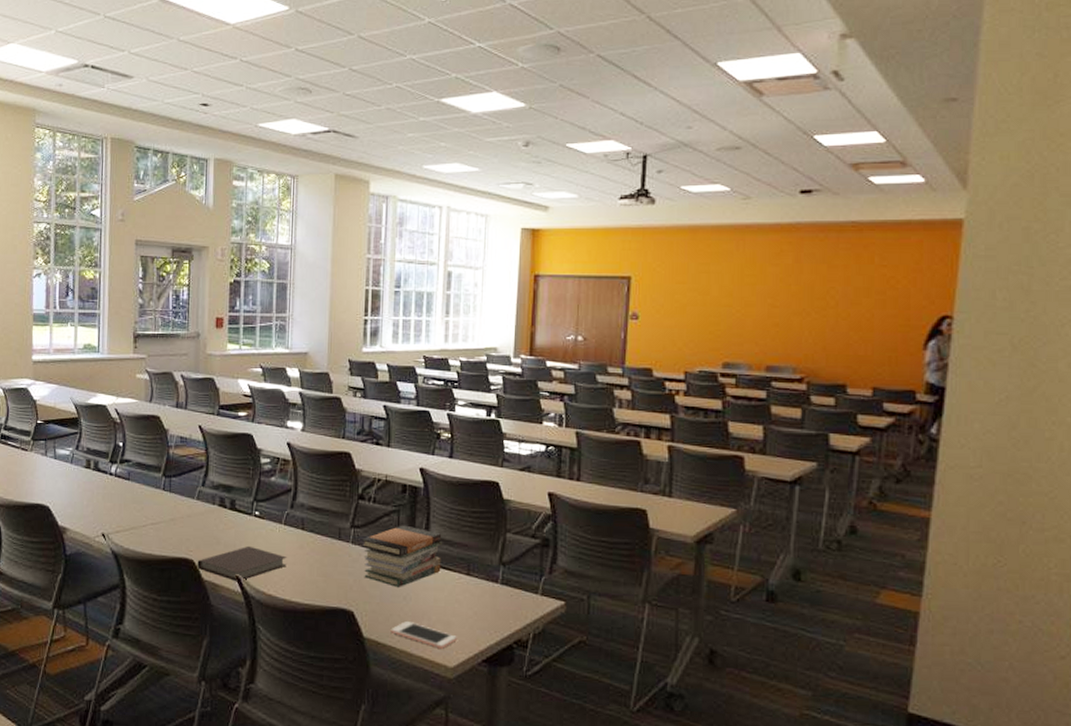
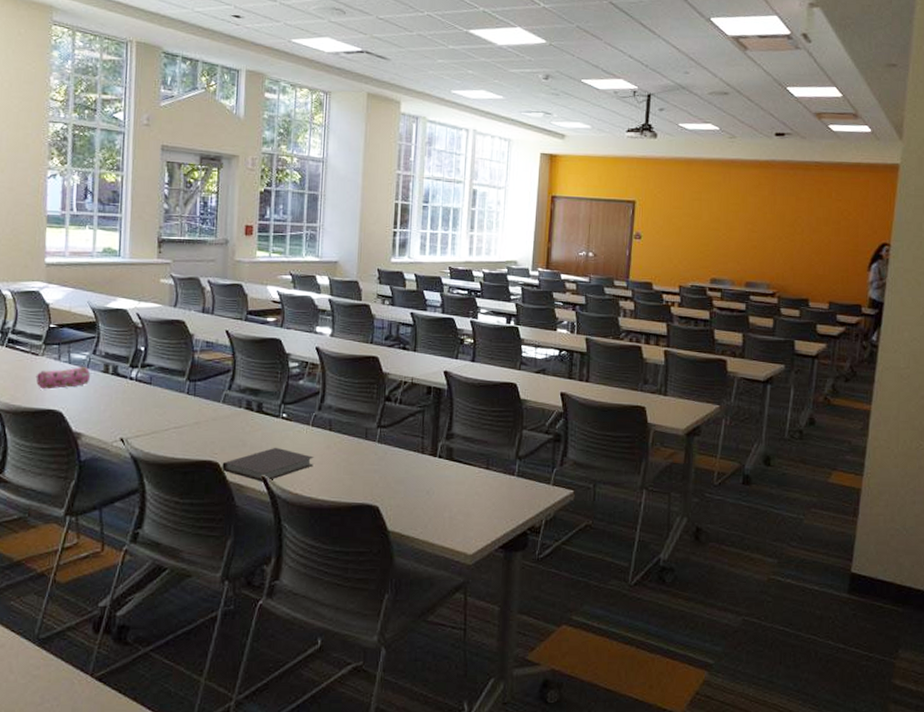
pencil case: none [25,461,74,484] -> present [35,366,91,390]
book stack: present [361,525,443,587] -> none [387,424,465,482]
cell phone: present [390,620,457,649] -> none [414,513,476,538]

